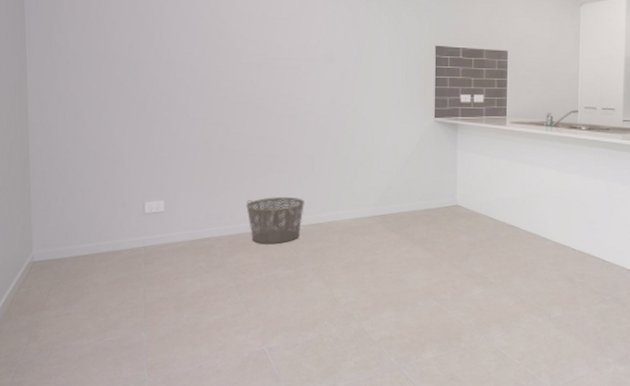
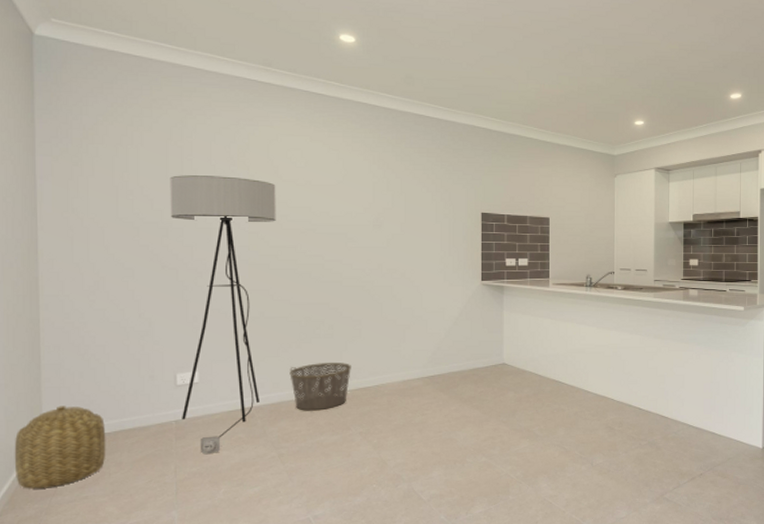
basket: none [10,227,85,303] -> present [14,406,106,489]
floor lamp: none [138,10,234,280] -> present [170,175,276,454]

